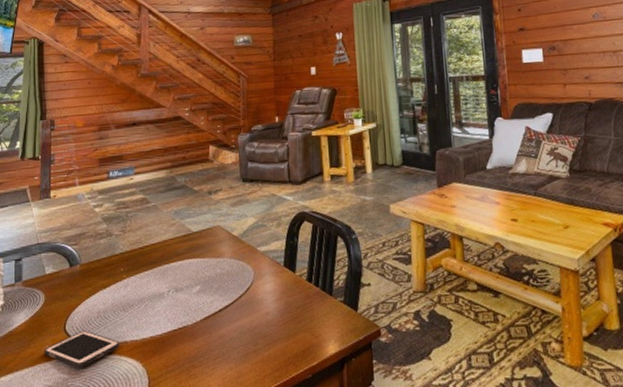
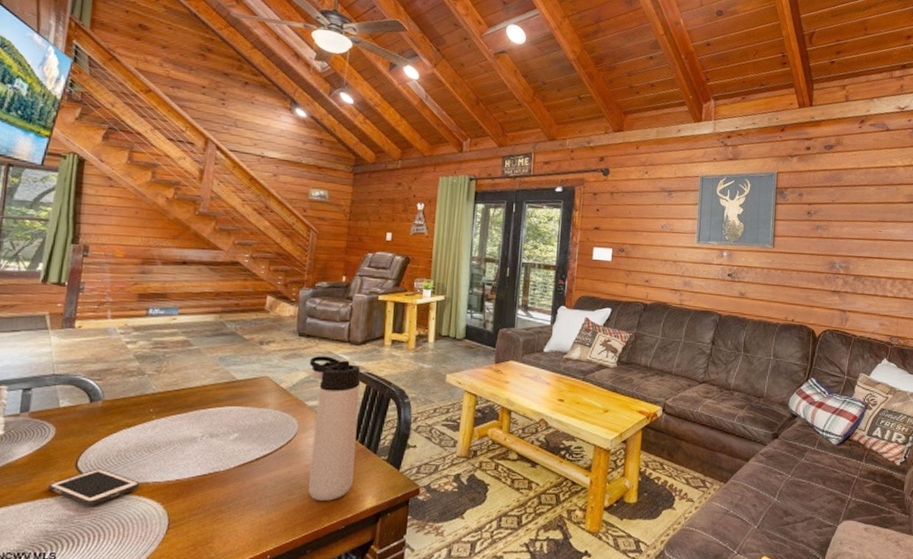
thermos bottle: none [255,199,313,349] -> present [308,356,361,501]

